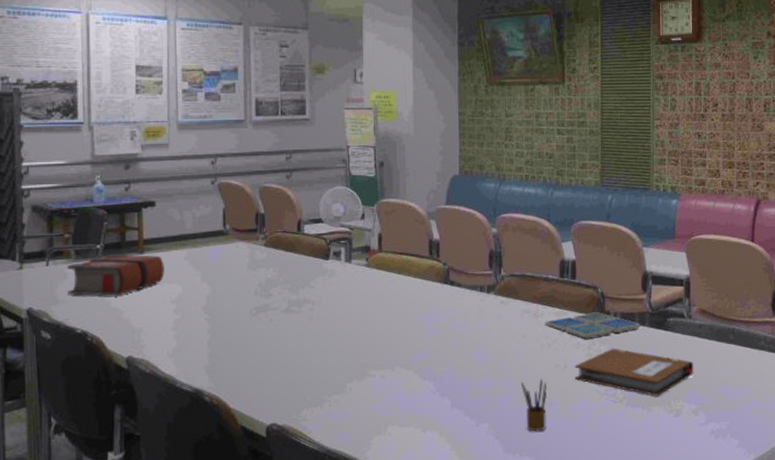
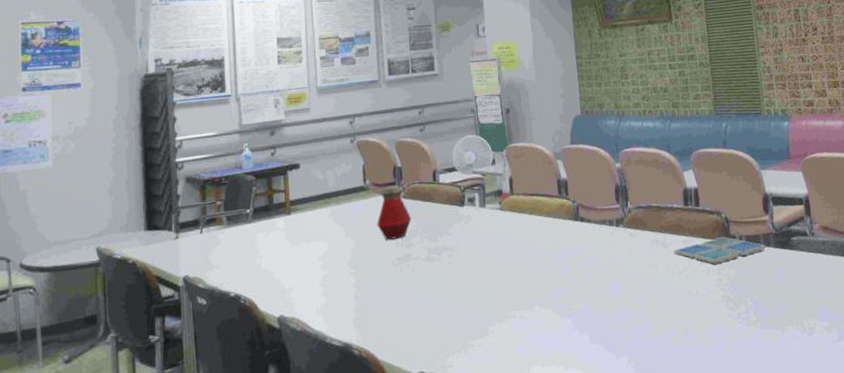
bible: present [67,254,165,296] -> none [220,215,311,261]
bottle: none [235,232,273,288] -> present [377,185,412,240]
pencil box: present [521,379,548,432] -> none [656,307,684,361]
notebook: present [574,348,695,397] -> none [706,271,824,316]

